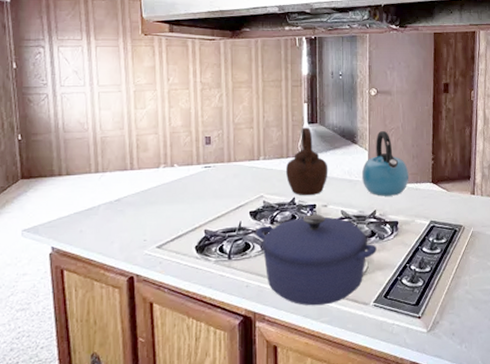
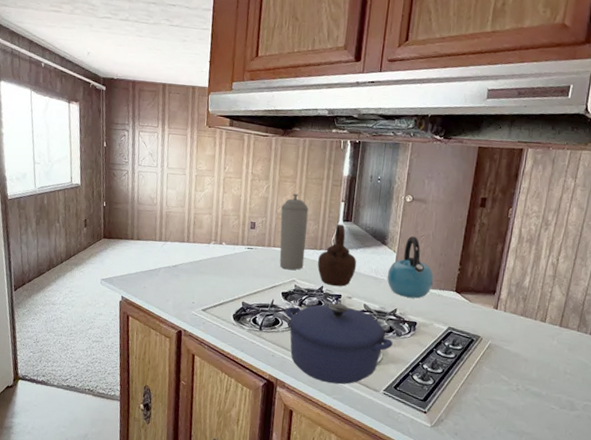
canister: none [239,100,271,185] -> present [279,193,309,270]

